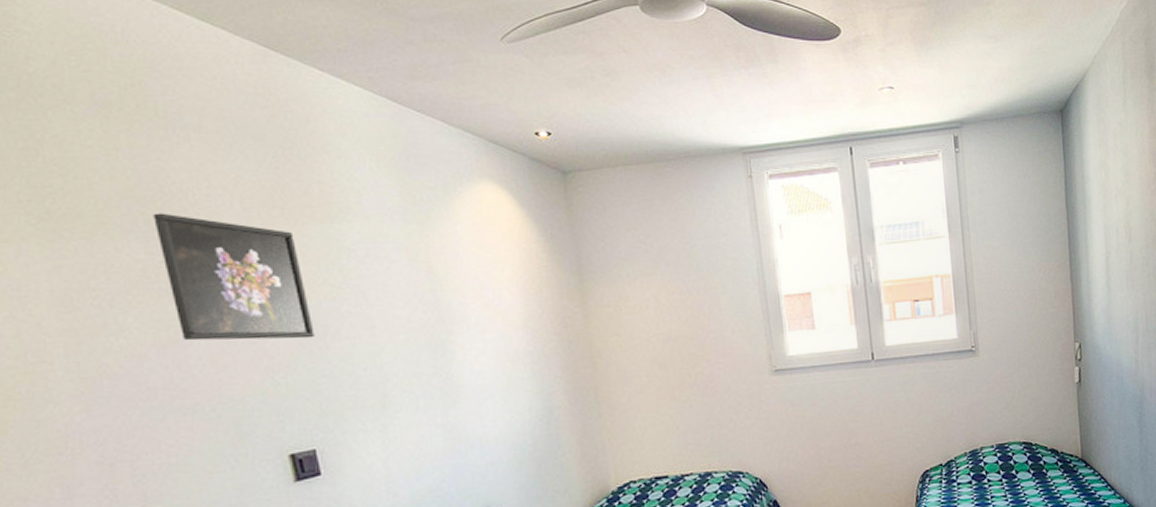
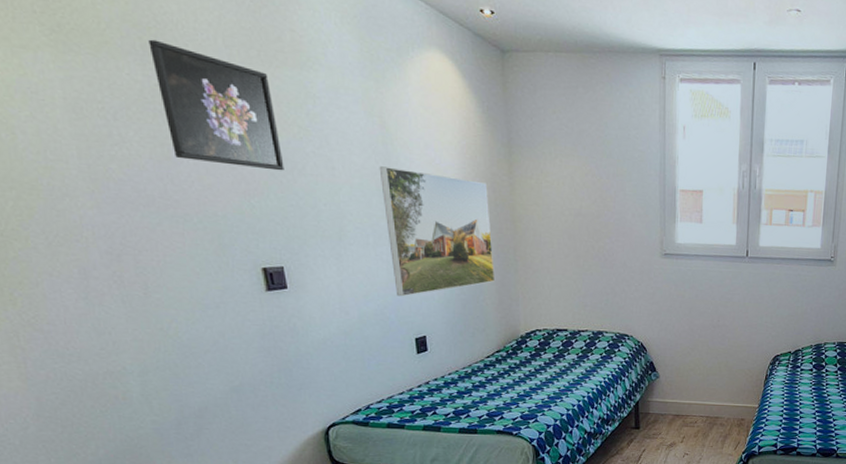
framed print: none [428,316,576,466] -> present [379,166,496,297]

